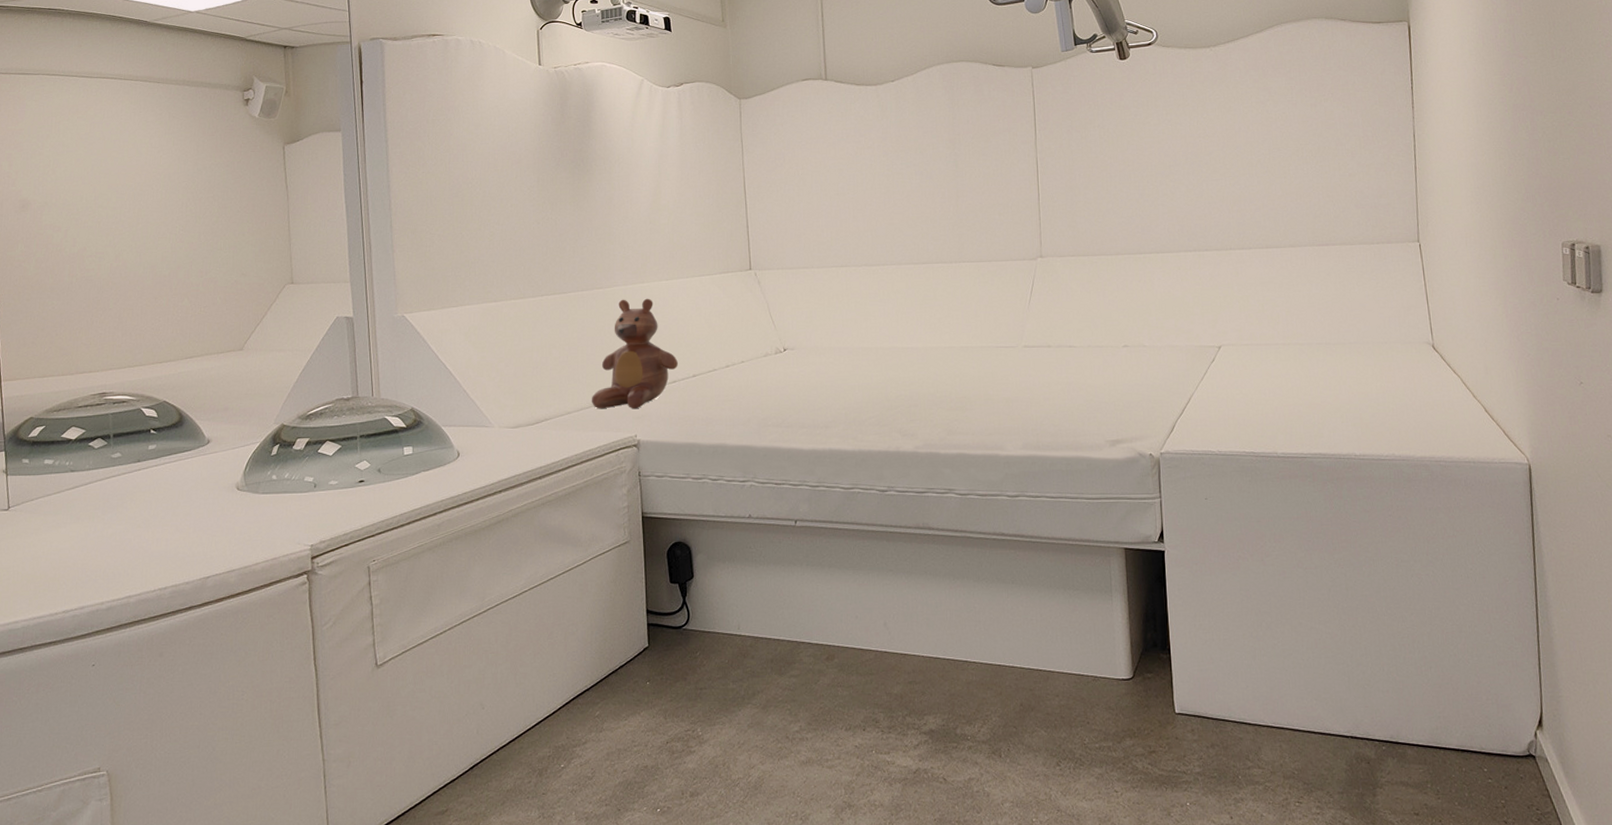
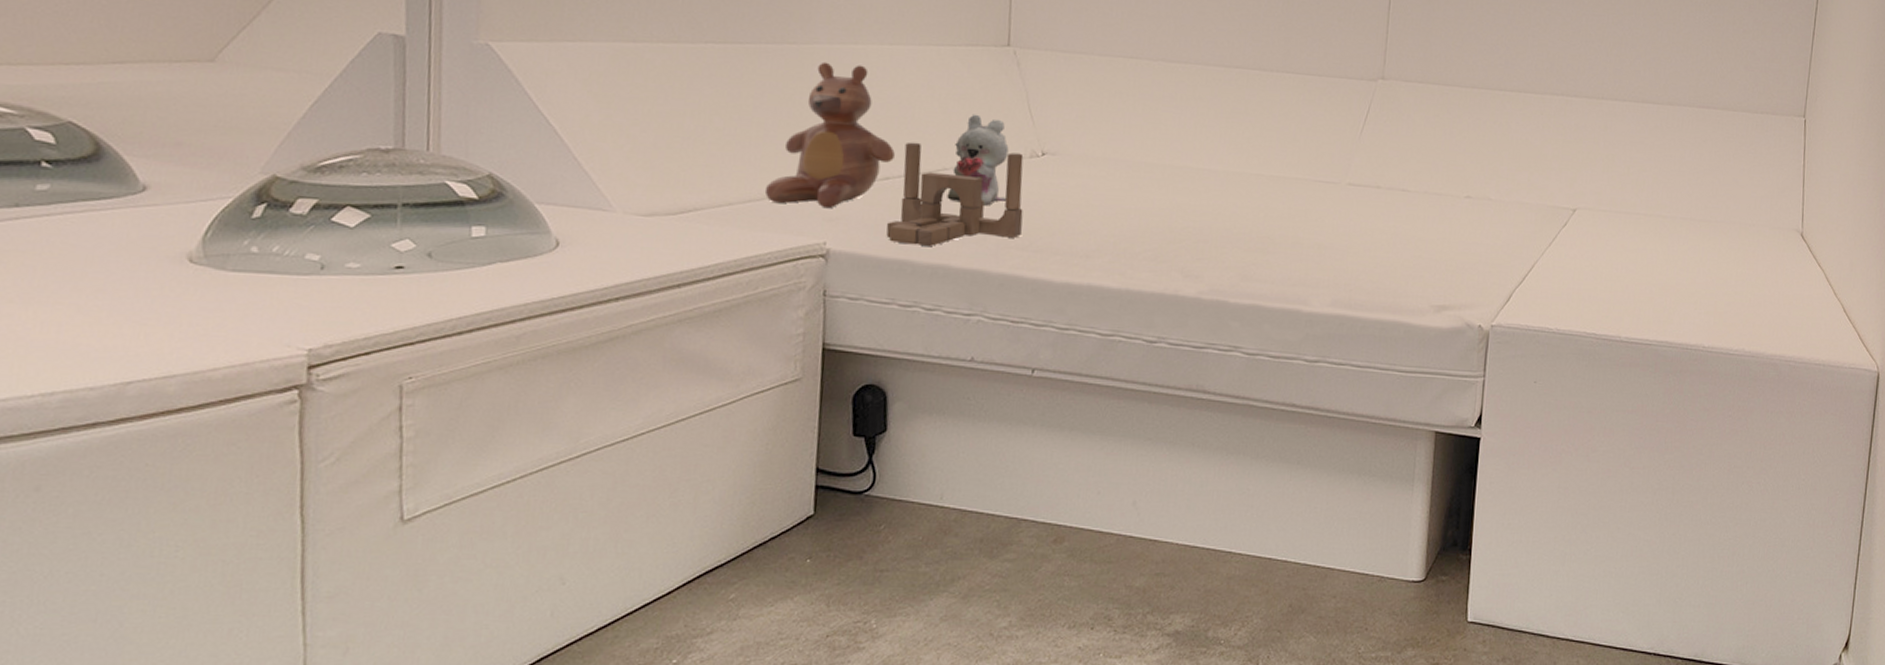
toy blocks: none [677,351,775,431] -> present [886,142,1024,246]
plush toy: none [718,325,762,395] -> present [947,114,1009,206]

